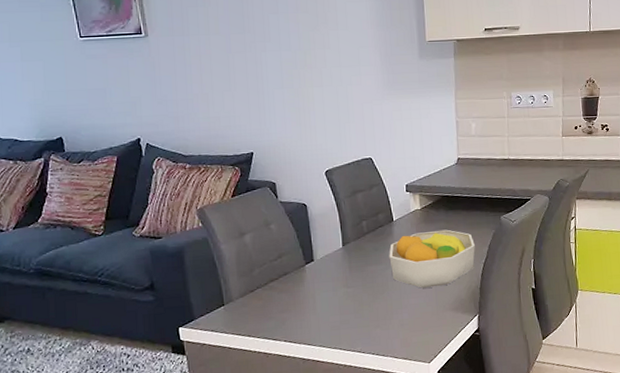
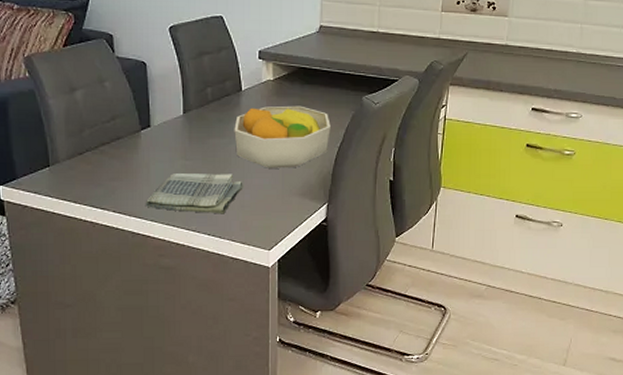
dish towel: none [314,296,401,335] -> present [146,174,243,214]

